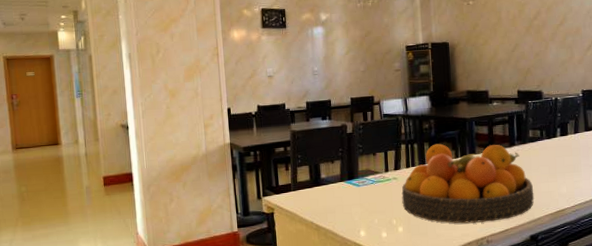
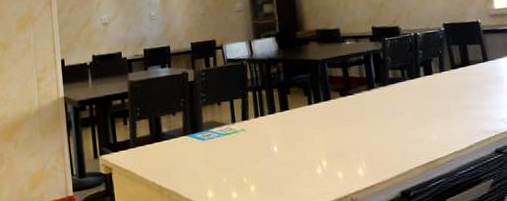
fruit bowl: present [401,143,534,224] -> none [251,87,402,180]

